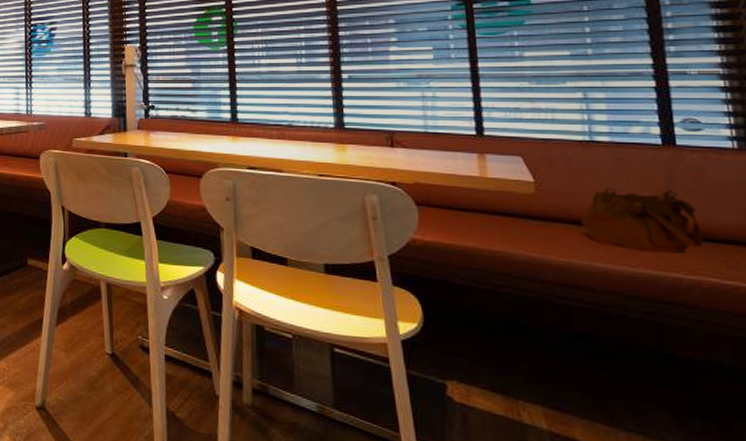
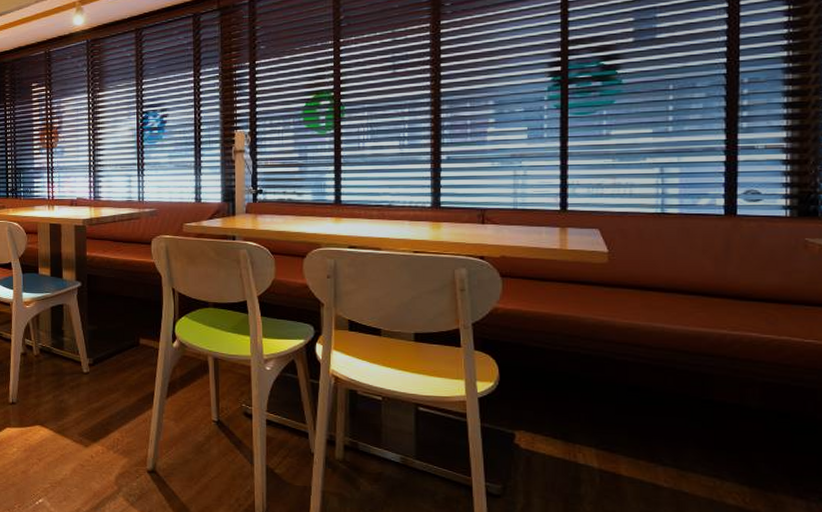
handbag: present [579,188,704,254] -> none [643,256,749,313]

